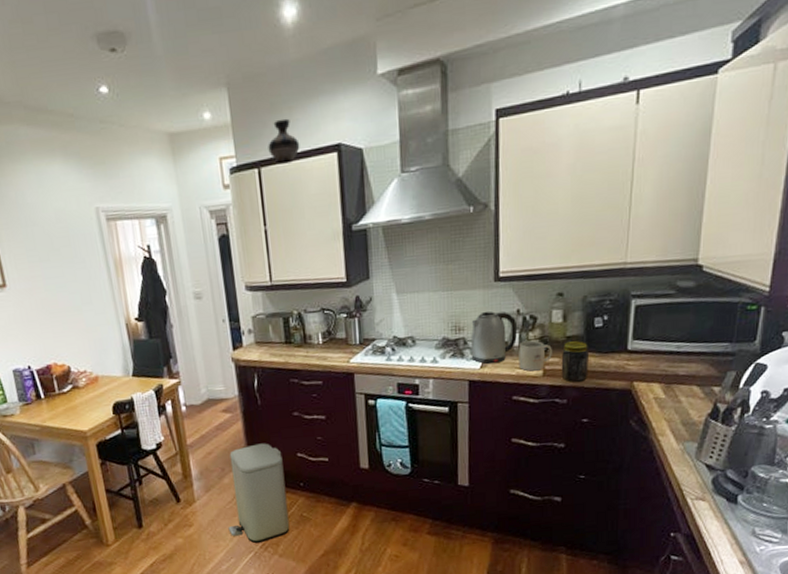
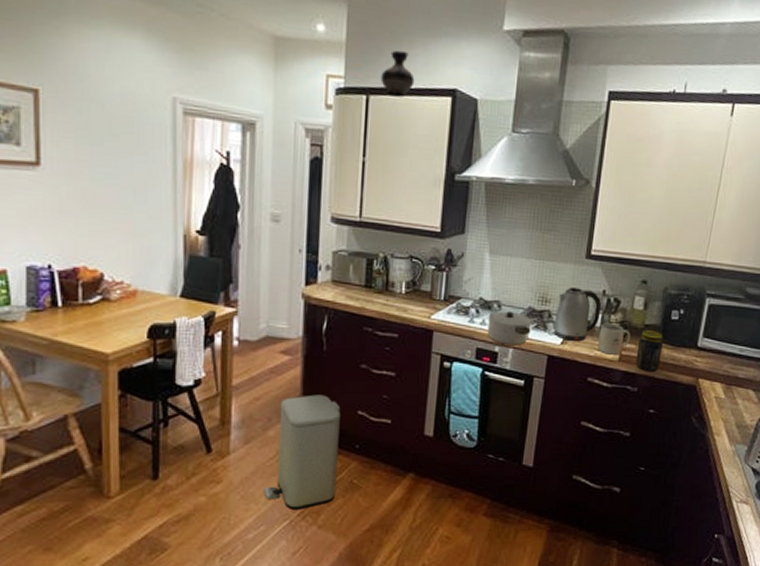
cooking pot: none [404,344,448,377] -> present [487,311,532,346]

